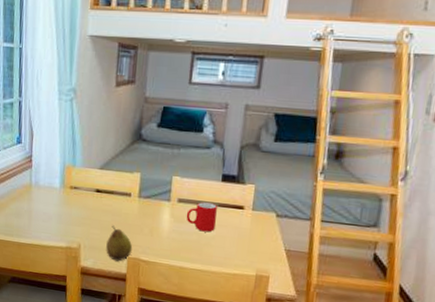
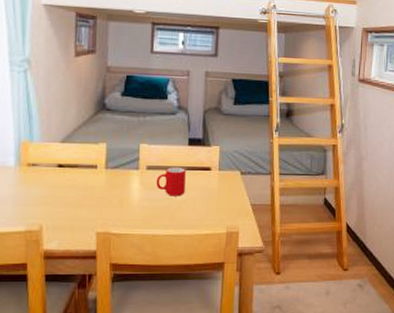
fruit: present [106,225,133,262] -> none [72,201,102,239]

